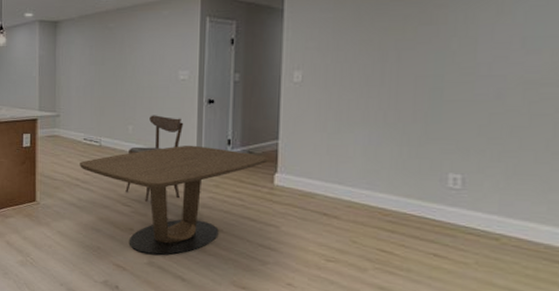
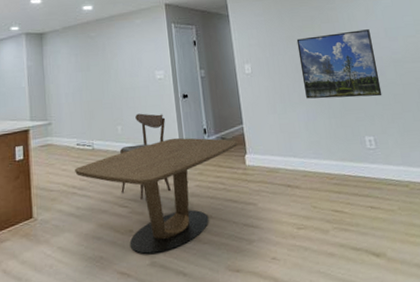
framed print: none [372,36,496,126] -> present [296,29,382,99]

